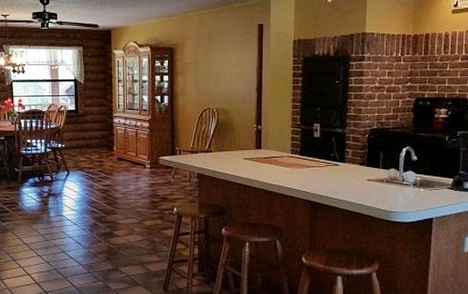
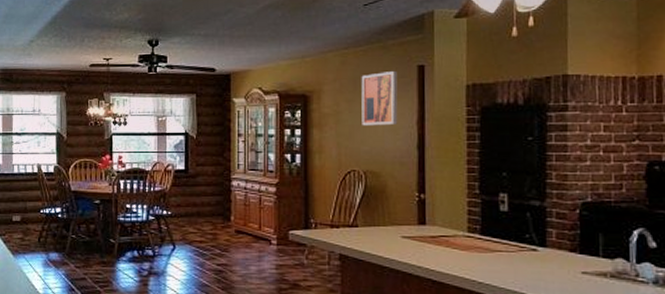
wall art: none [215,29,242,73] -> present [361,71,398,126]

